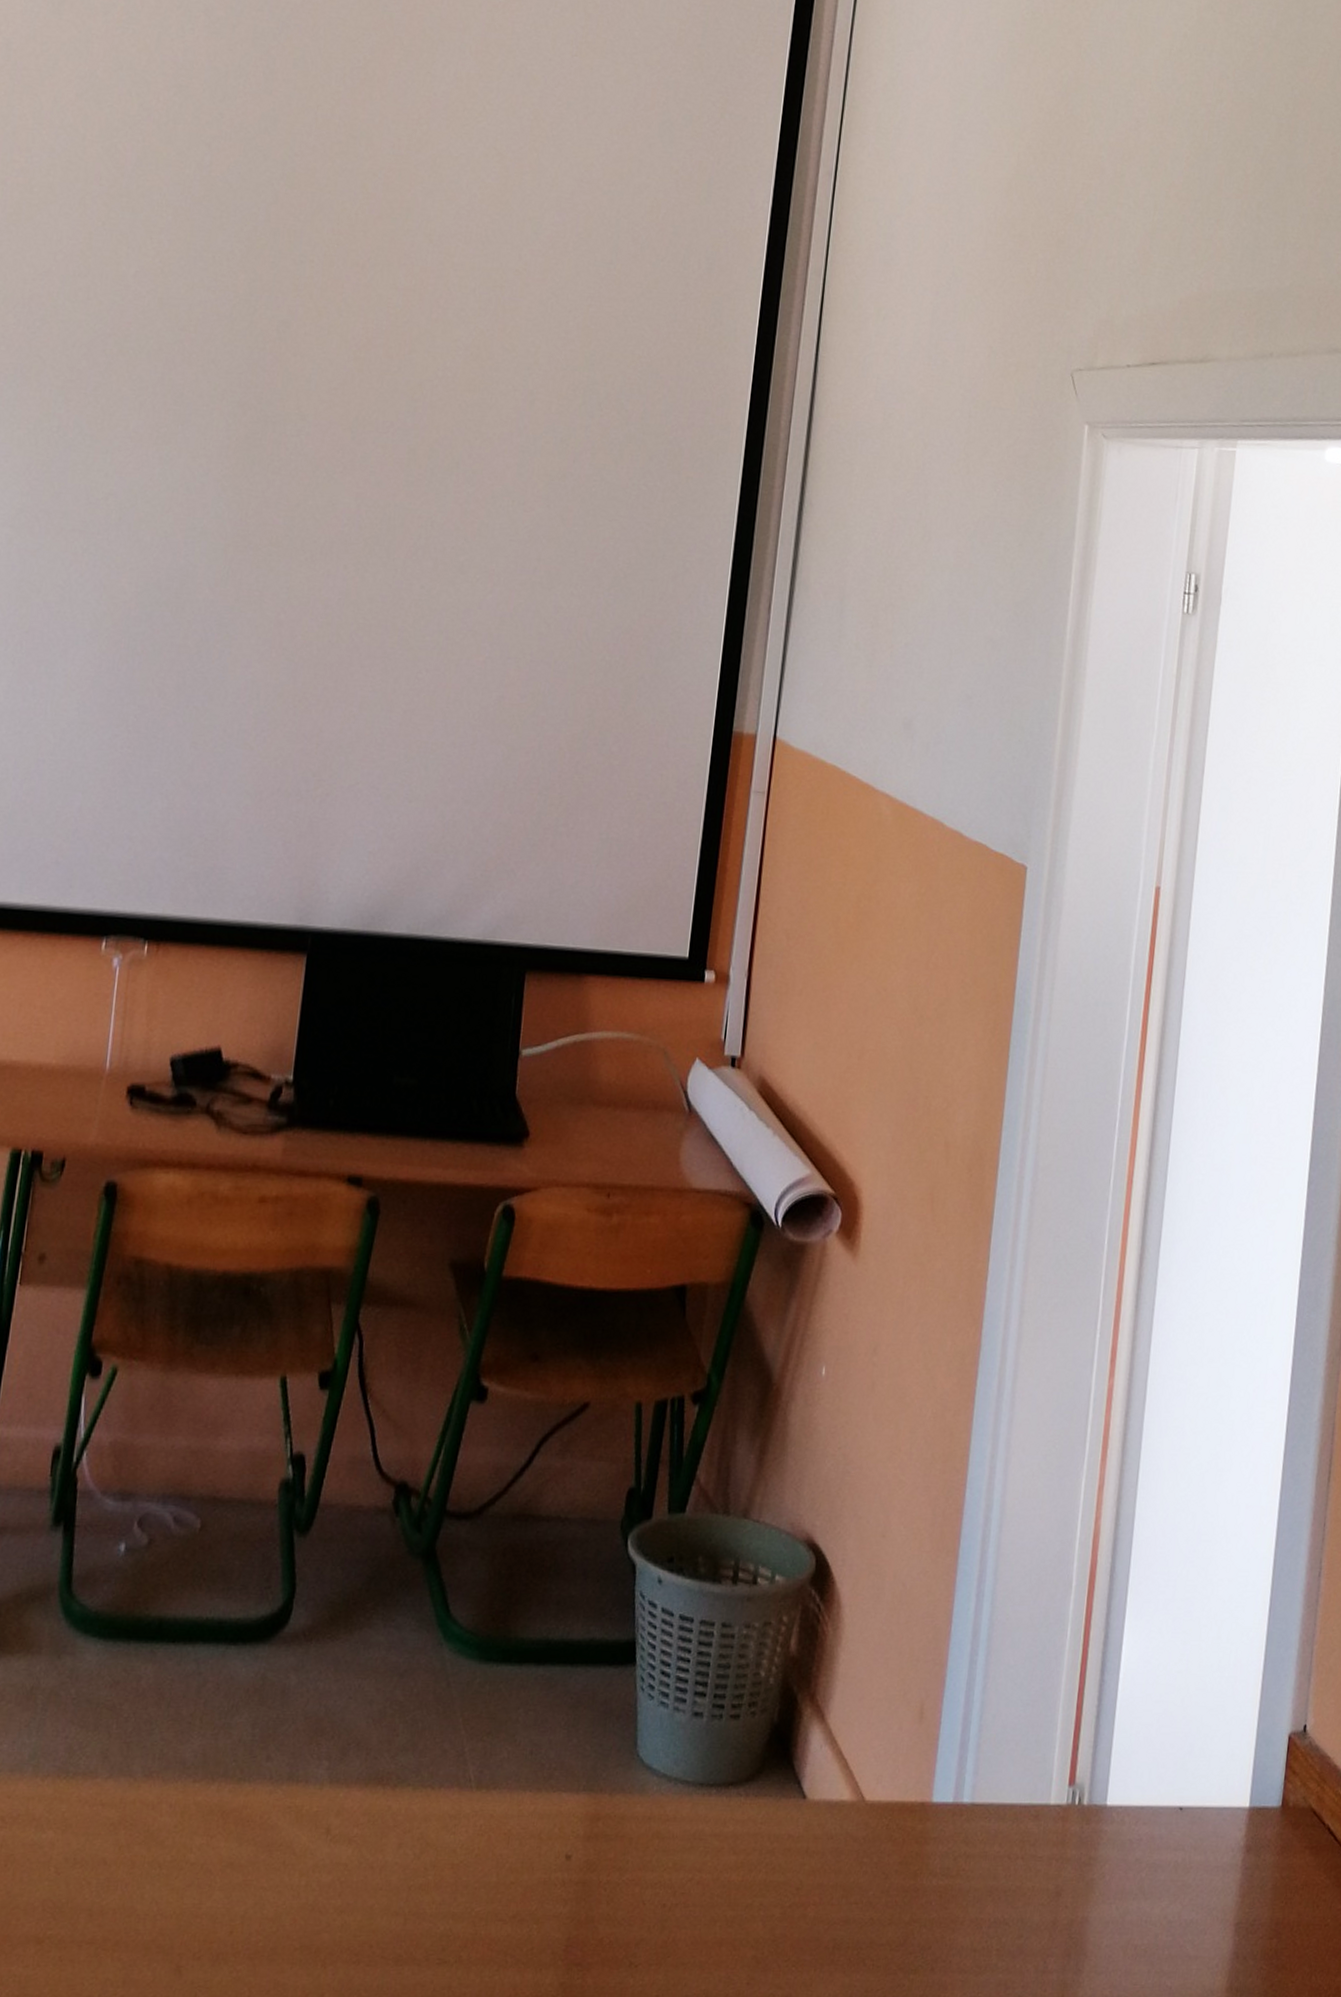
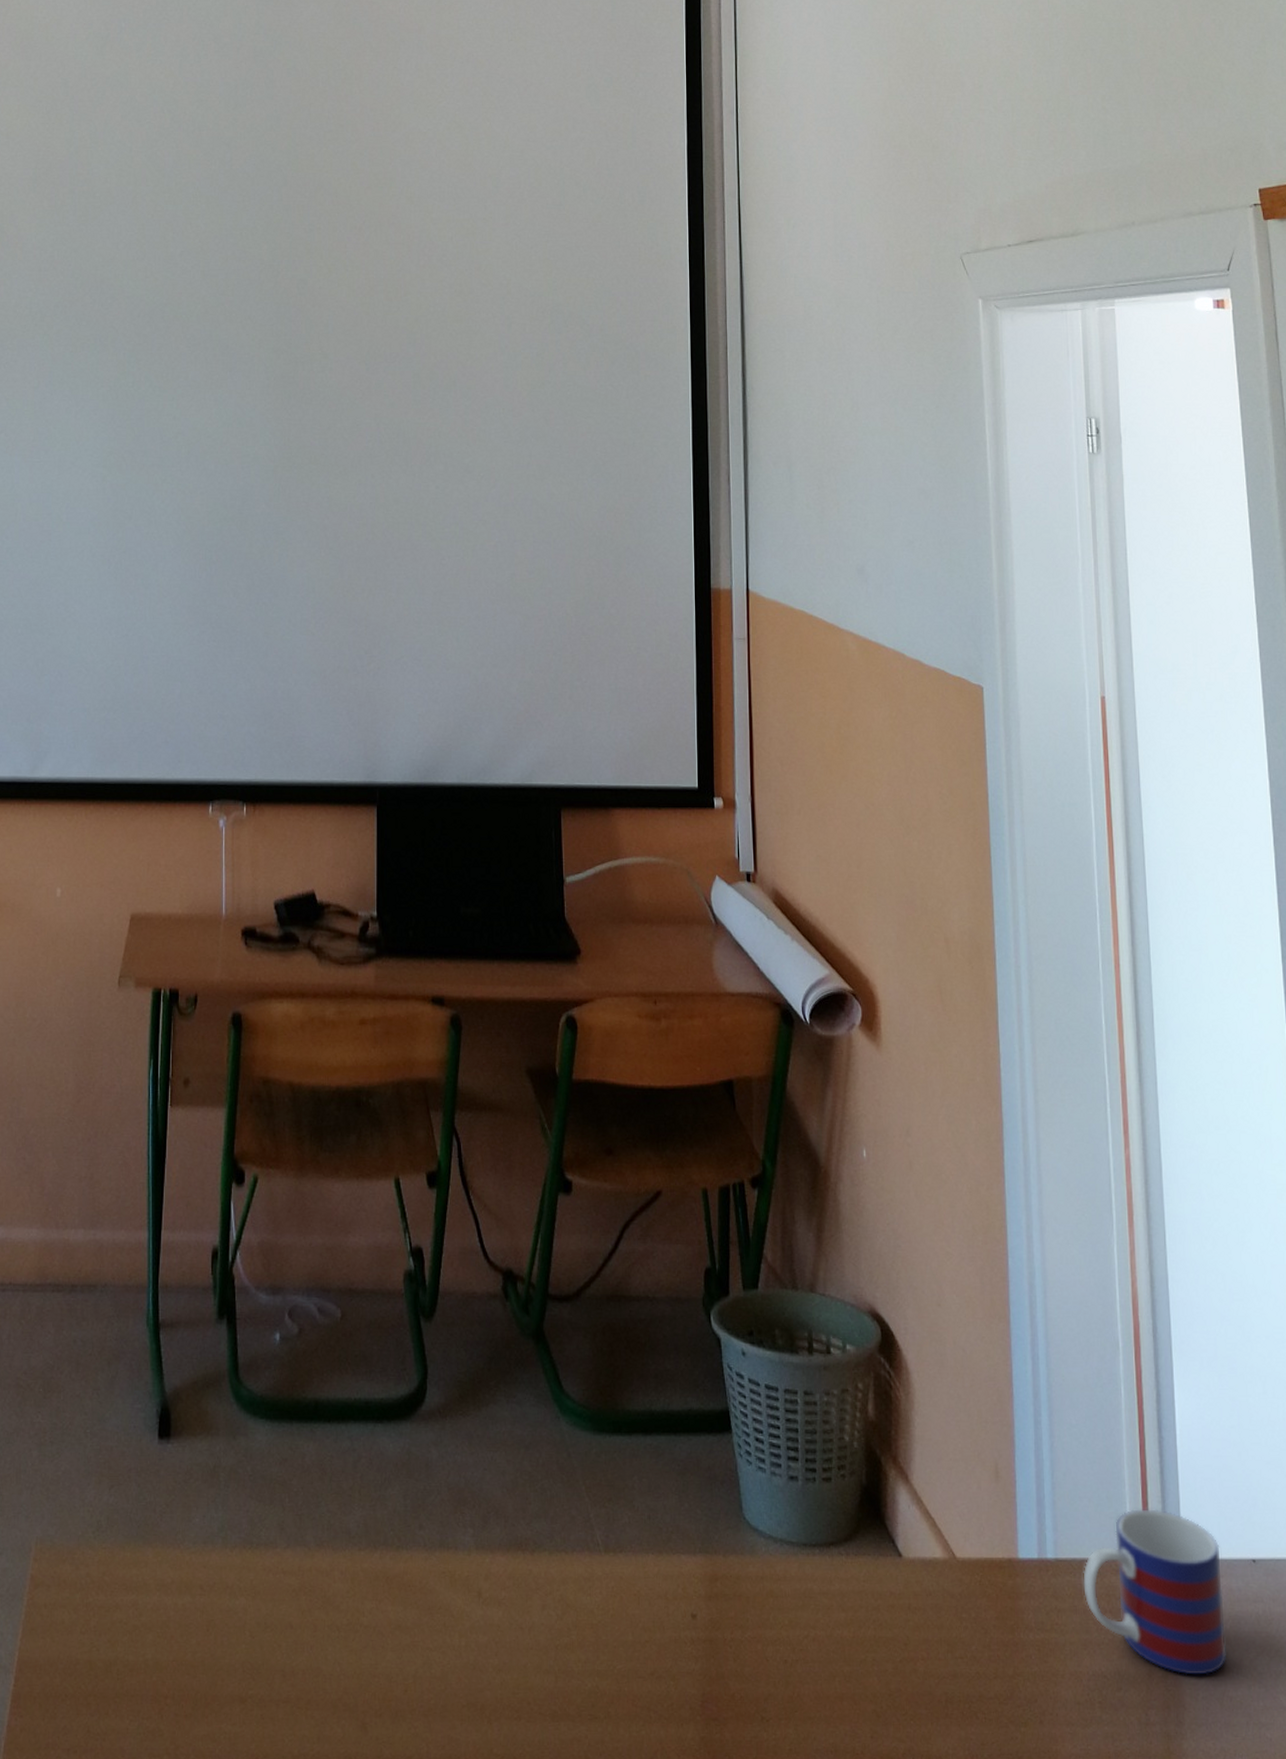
mug: none [997,1754,1148,1923] -> present [1083,1509,1228,1675]

